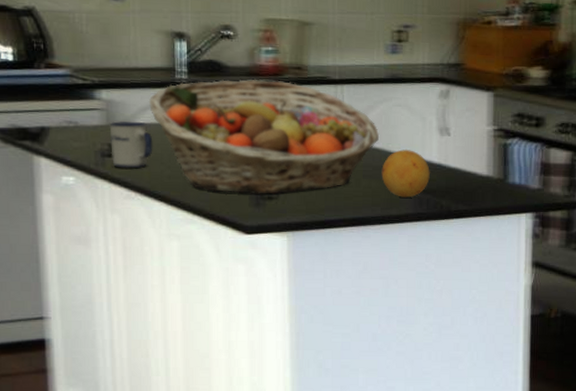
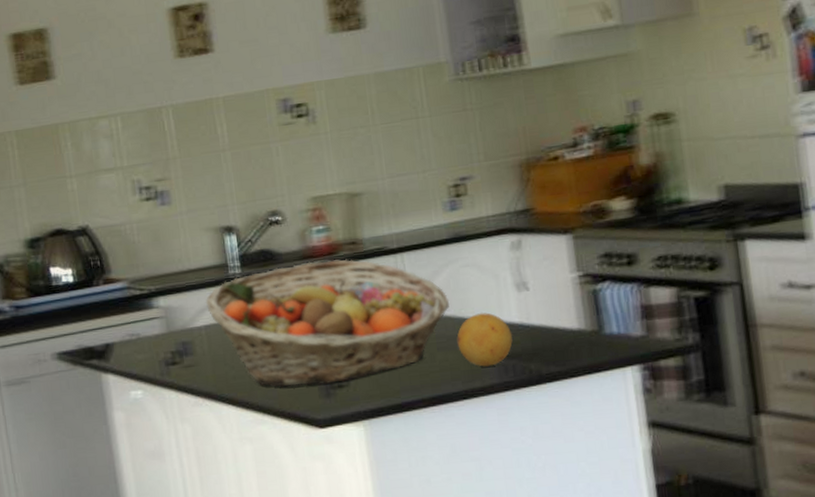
mug: present [109,121,153,169] -> none [170,324,215,375]

